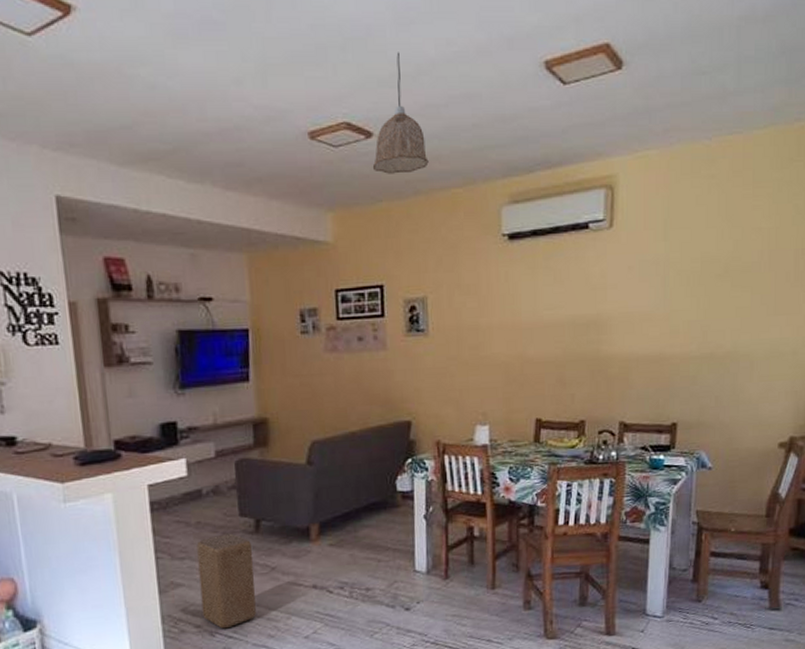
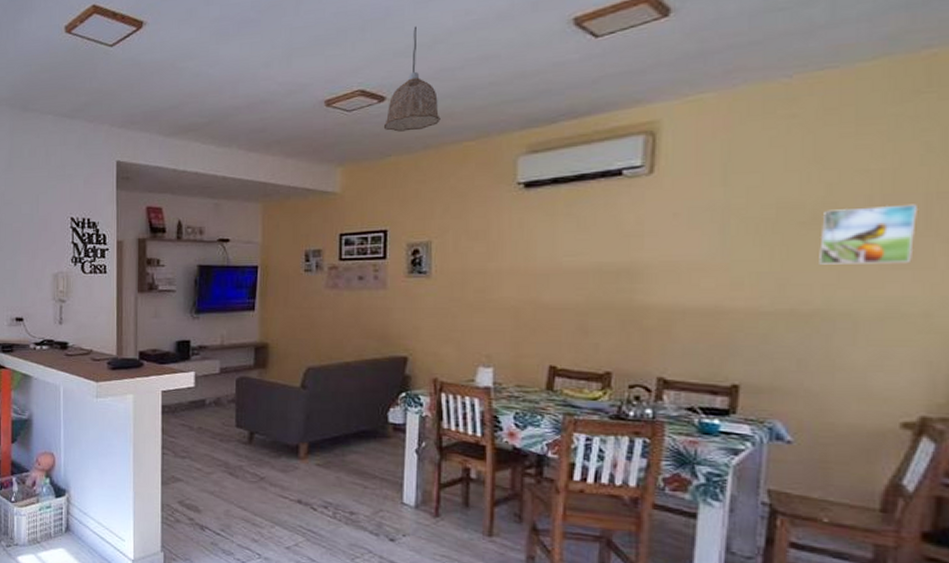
stool: present [196,533,256,629] -> none [196,440,245,526]
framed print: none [729,259,790,313] -> present [819,204,917,265]

